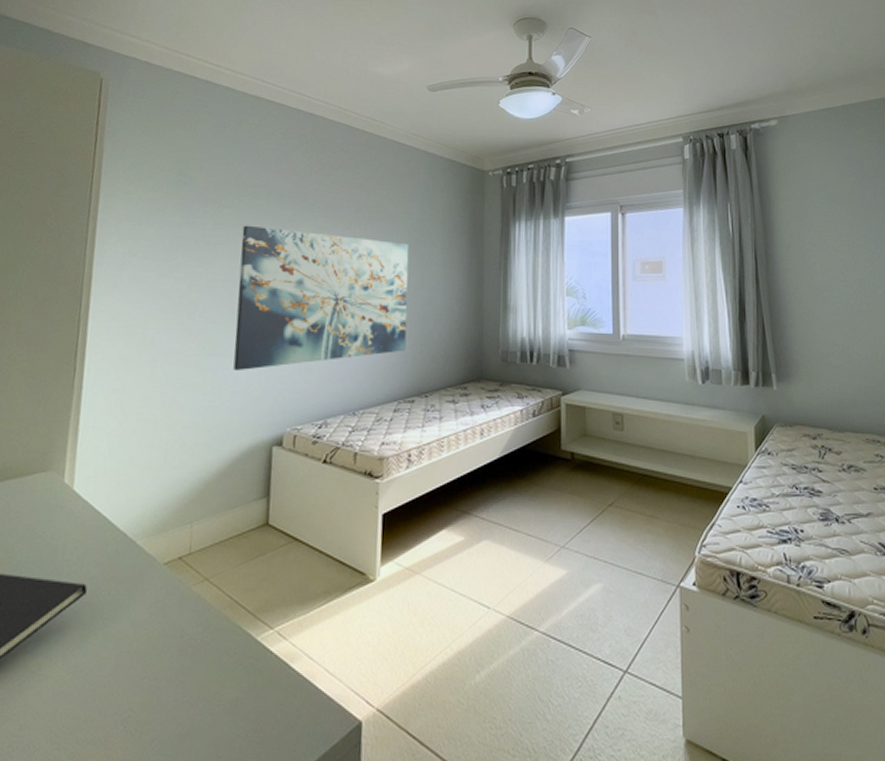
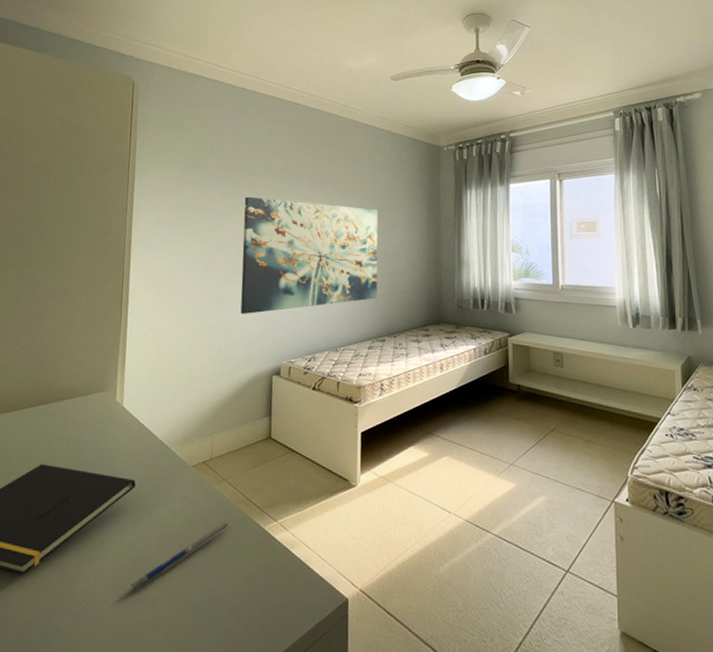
pen: none [74,633,211,729] -> present [130,522,230,591]

